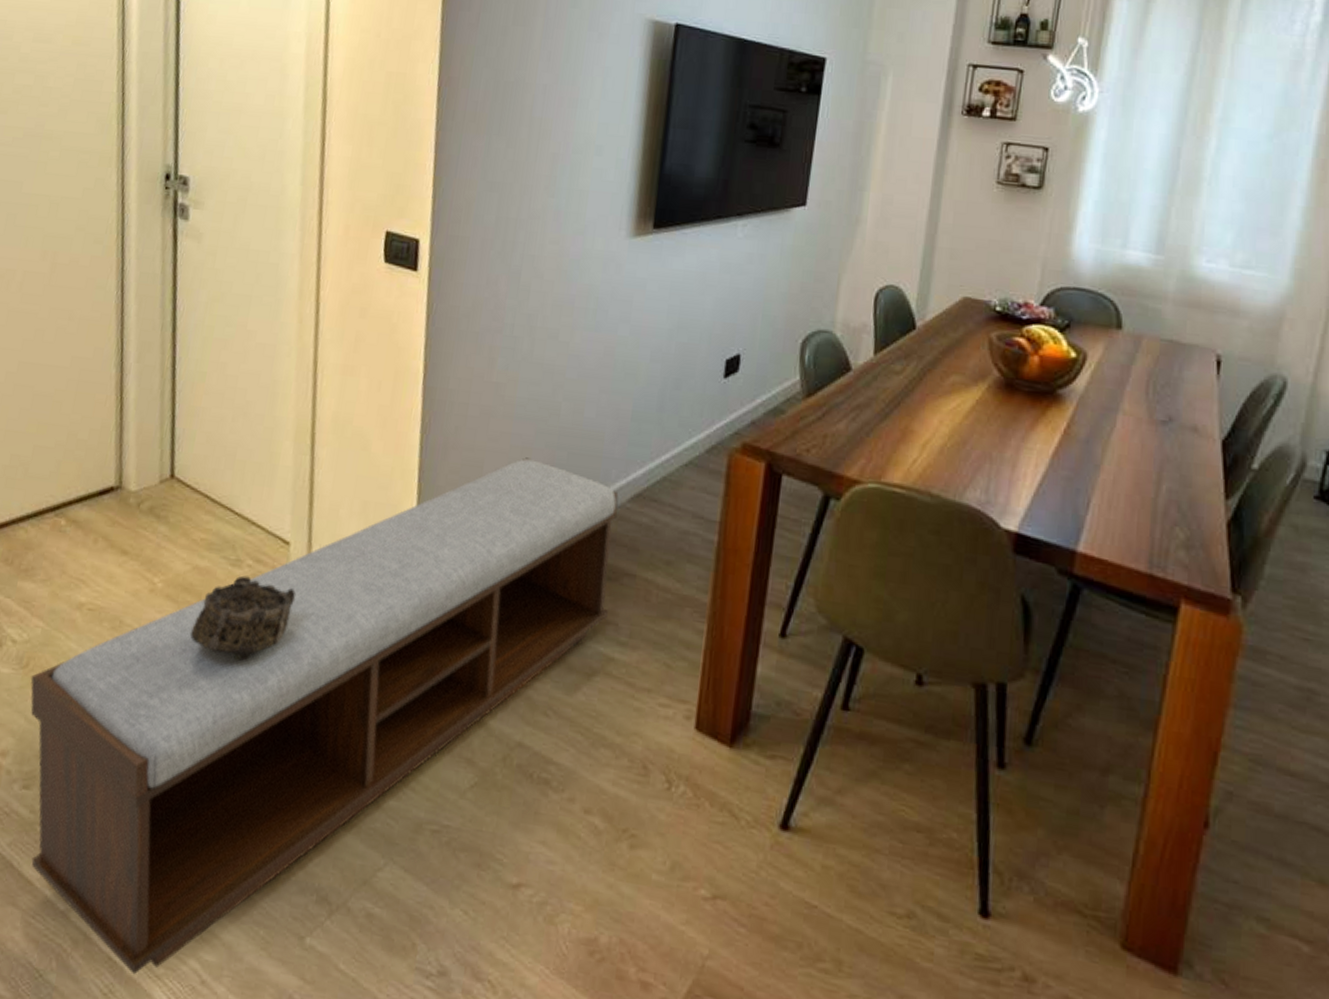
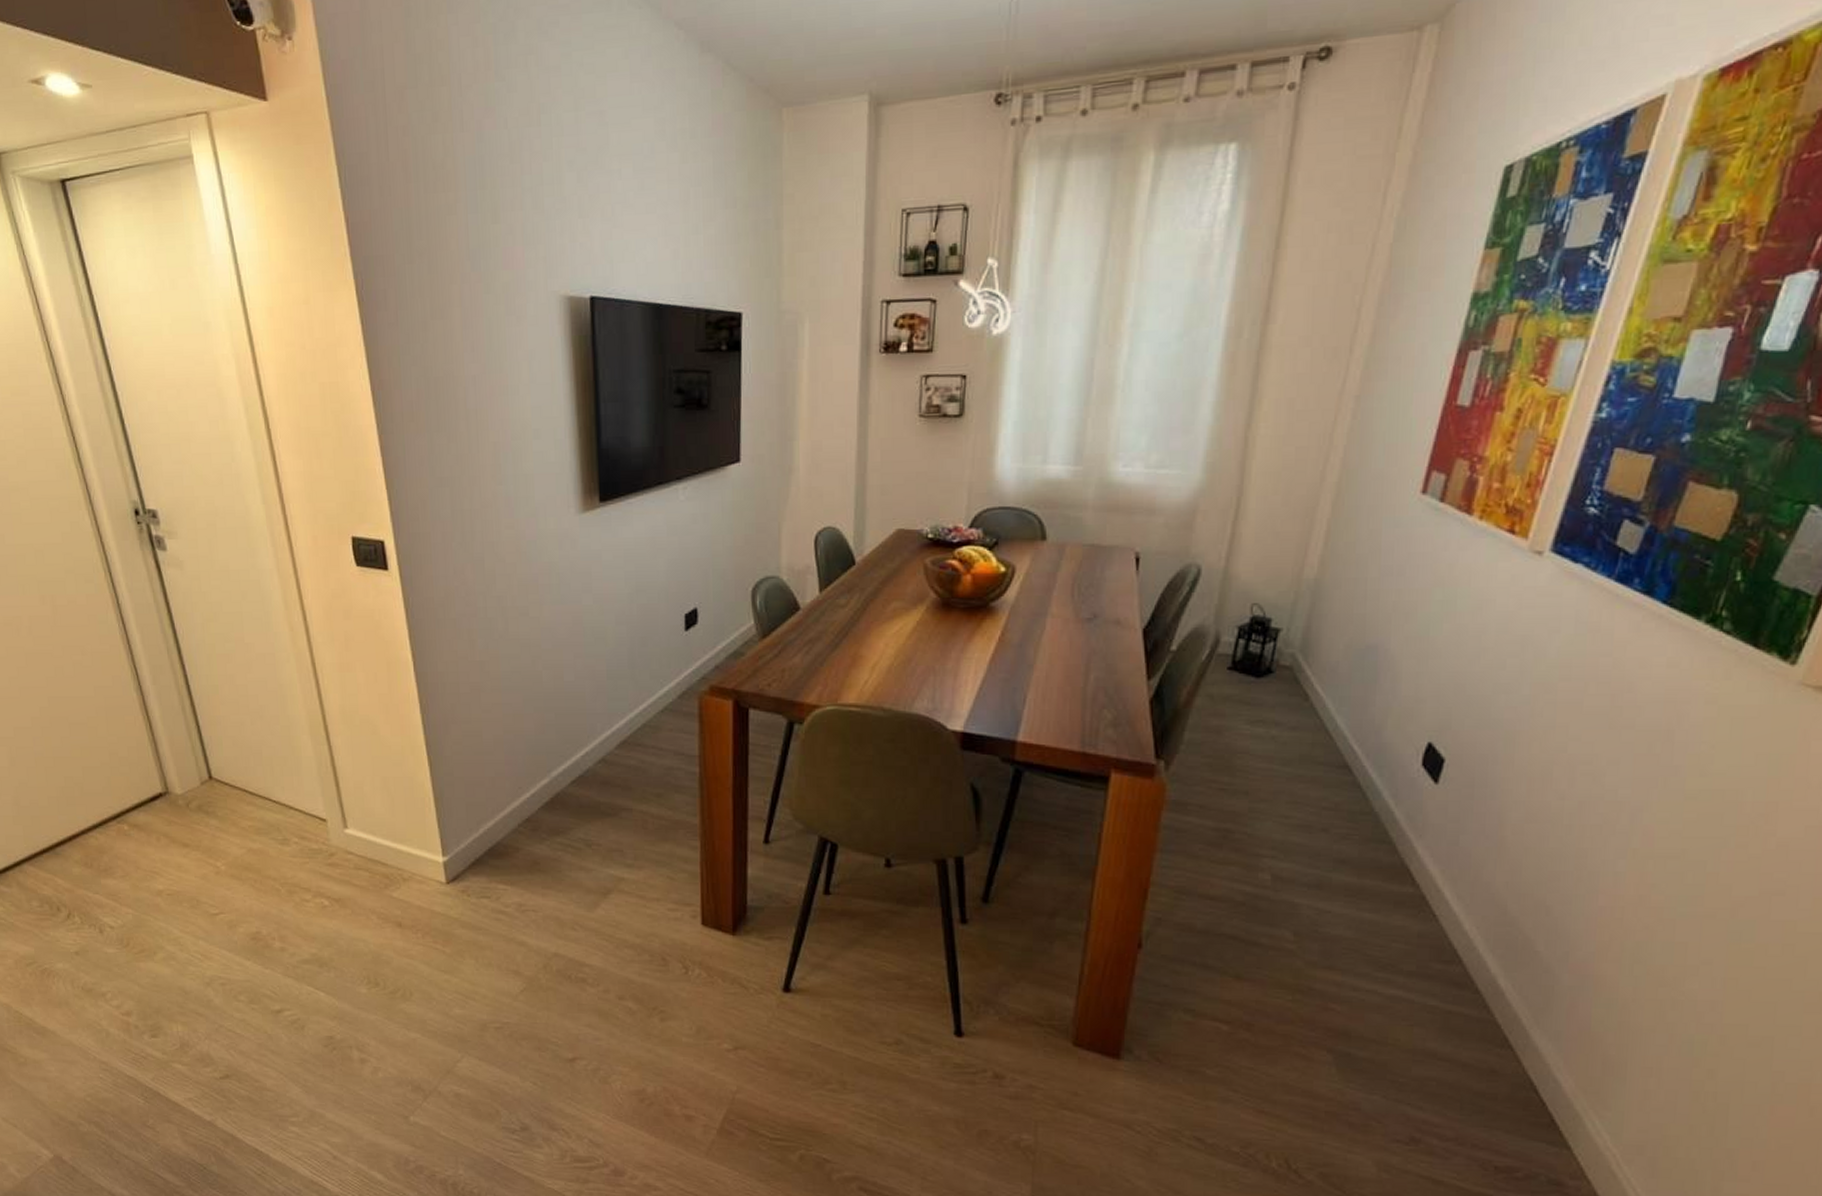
bench: present [30,457,619,975] -> none [134,723,613,1159]
decorative box: present [191,575,296,662] -> none [259,851,341,920]

